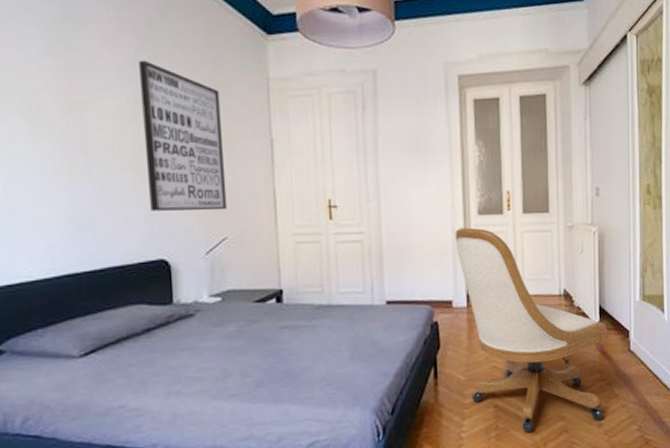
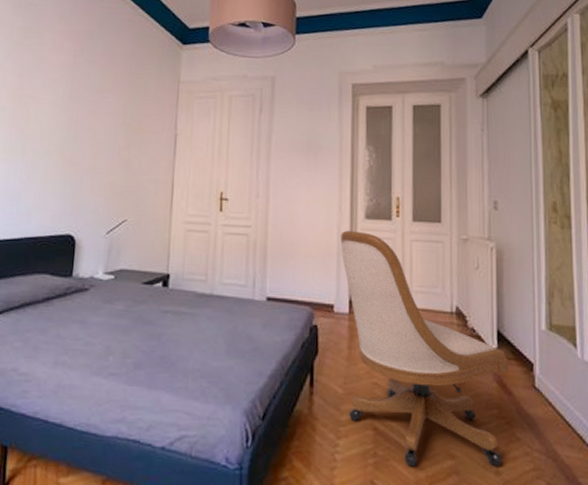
wall art: present [139,60,227,211] -> none [67,63,137,195]

